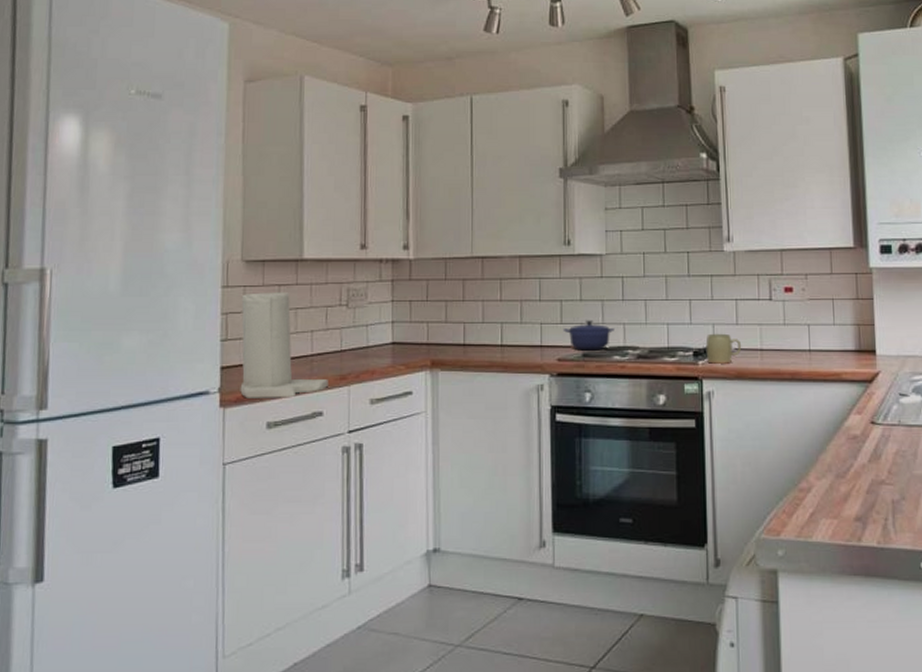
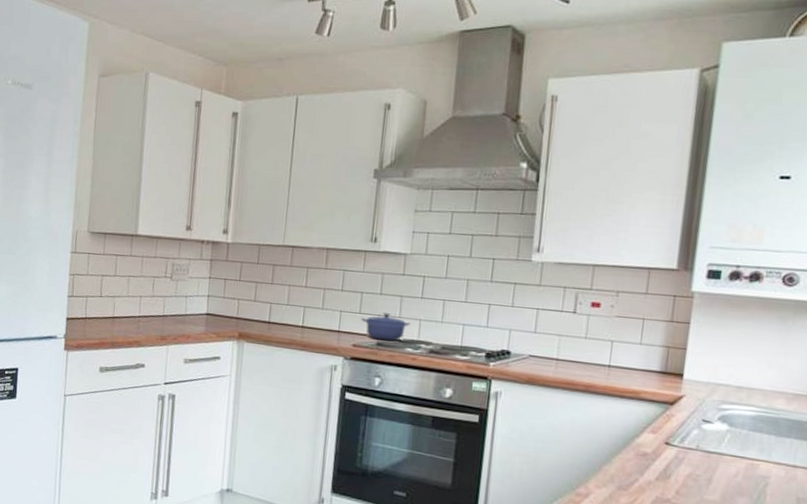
paper towel: present [240,292,328,399] -> none [80,260,151,350]
mug: present [705,333,742,364] -> none [498,338,537,369]

